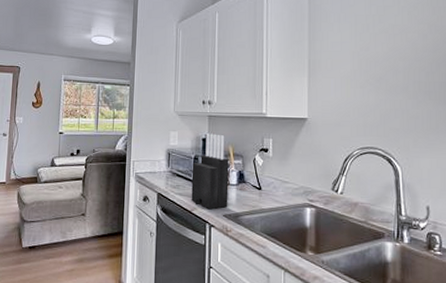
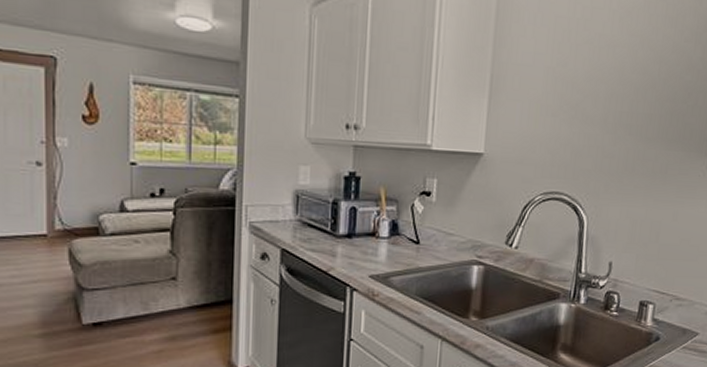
knife block: present [191,133,229,210] -> none [327,170,380,270]

